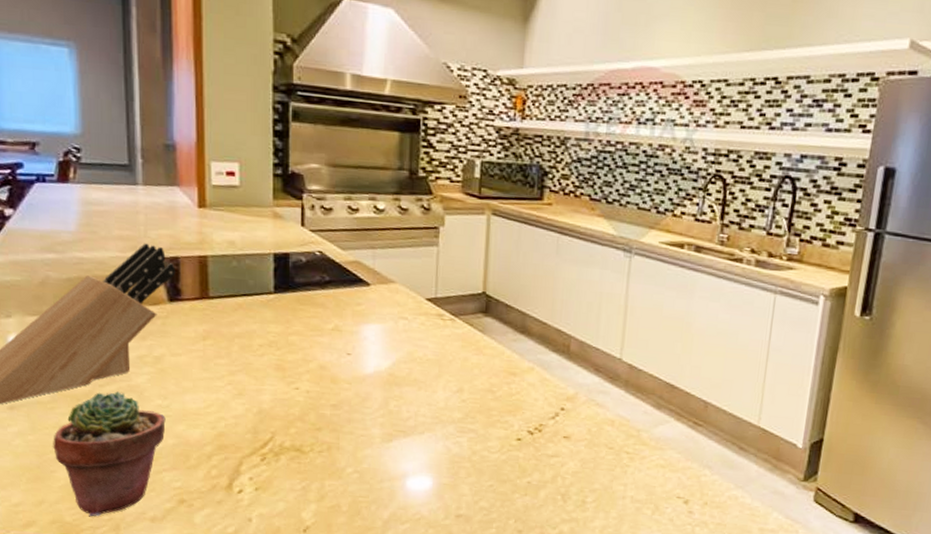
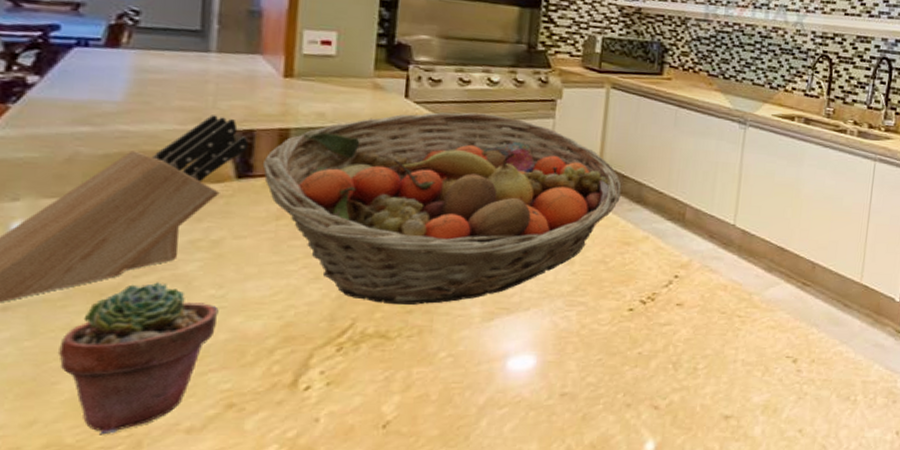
fruit basket: none [188,240,506,423] -> present [262,112,622,305]

